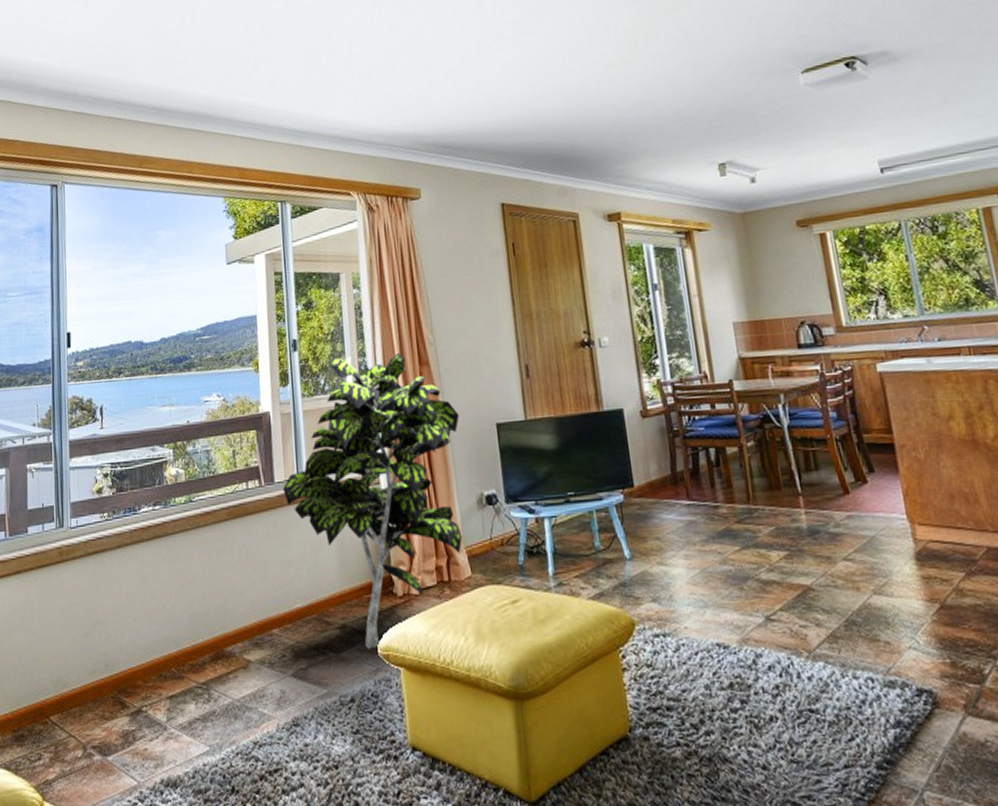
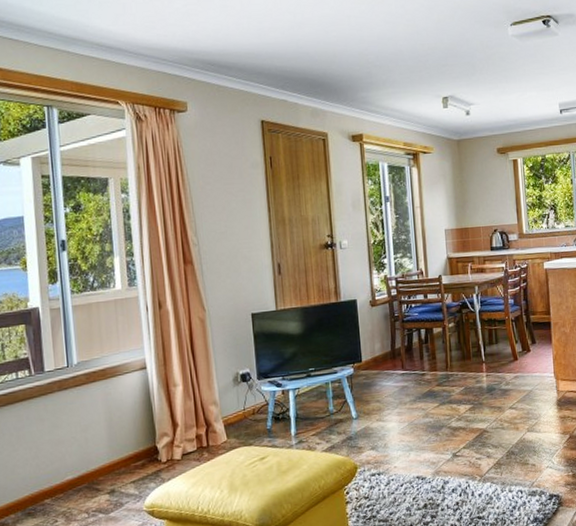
indoor plant: present [282,352,463,650] -> none [53,252,220,508]

